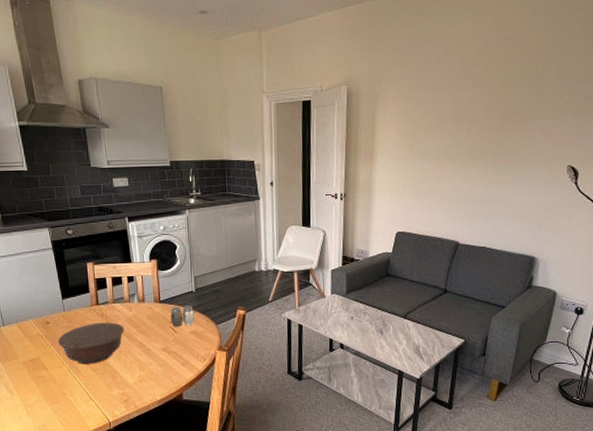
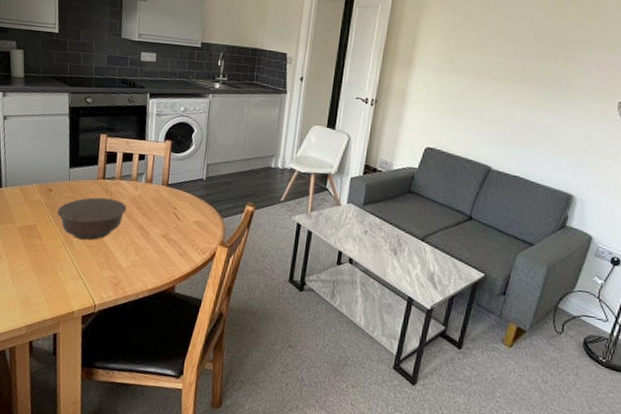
salt and pepper shaker: present [170,306,195,327] -> none [175,192,201,215]

